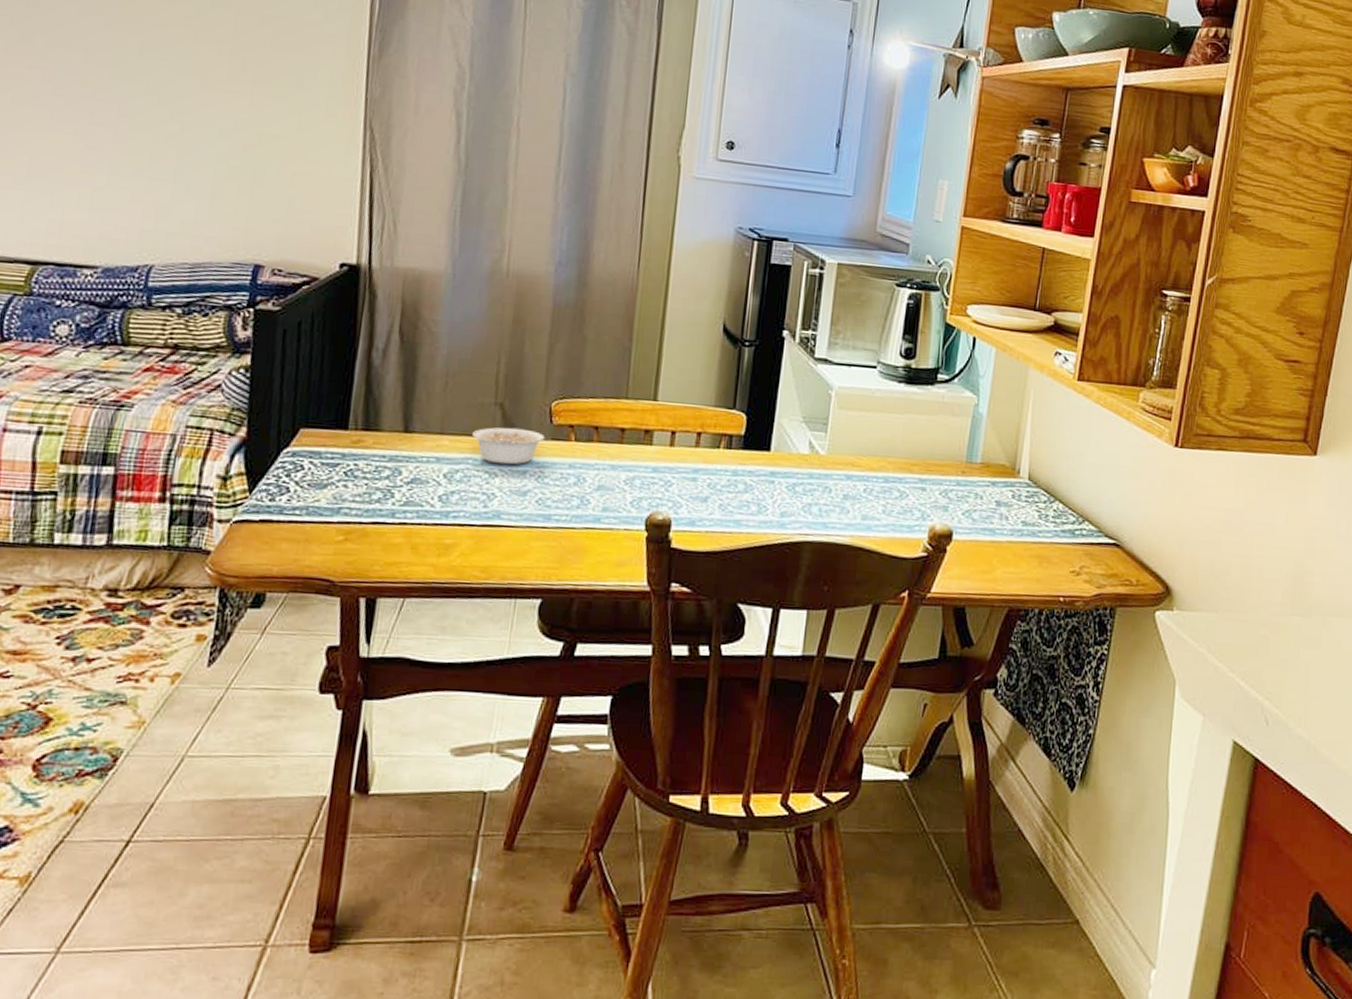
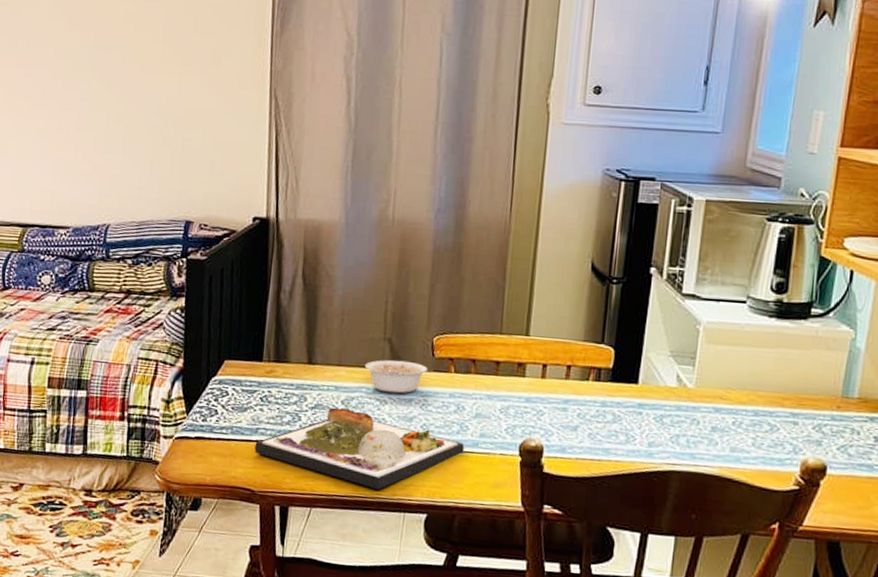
dinner plate: none [335,481,585,575] -> present [254,407,465,490]

